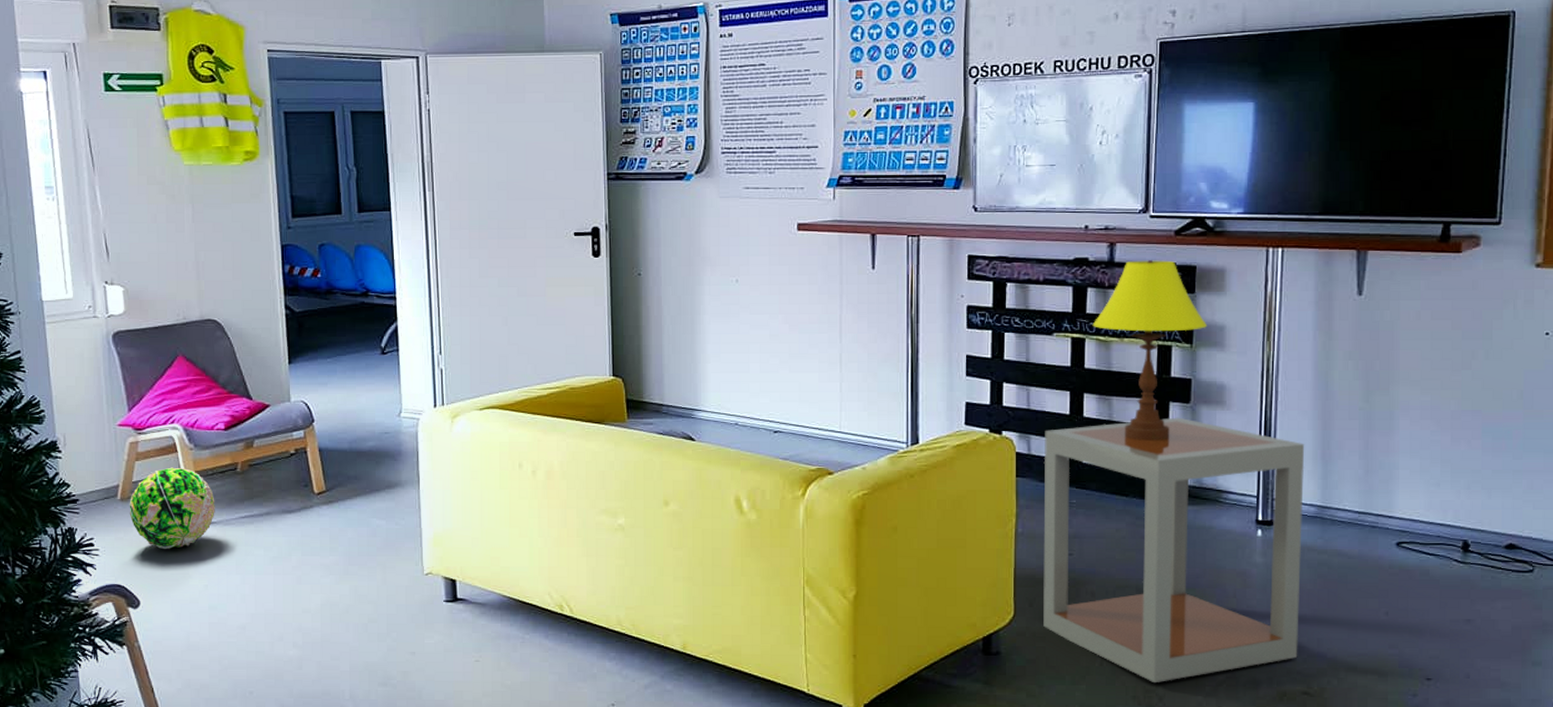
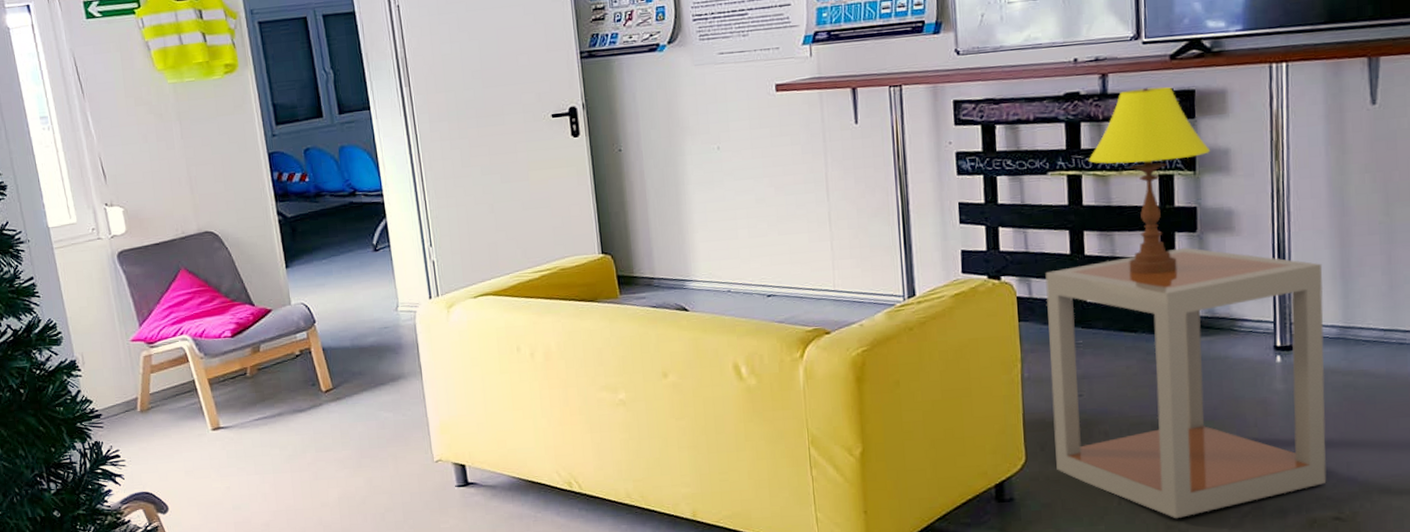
decorative ball: present [129,467,215,549] -> none [149,376,230,455]

